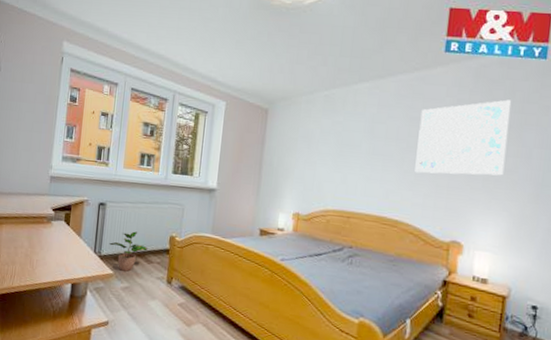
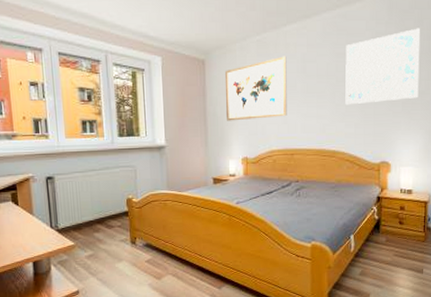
potted plant: present [109,231,148,272] -> none [65,200,106,240]
wall art: none [283,114,354,176] -> present [224,56,287,121]

